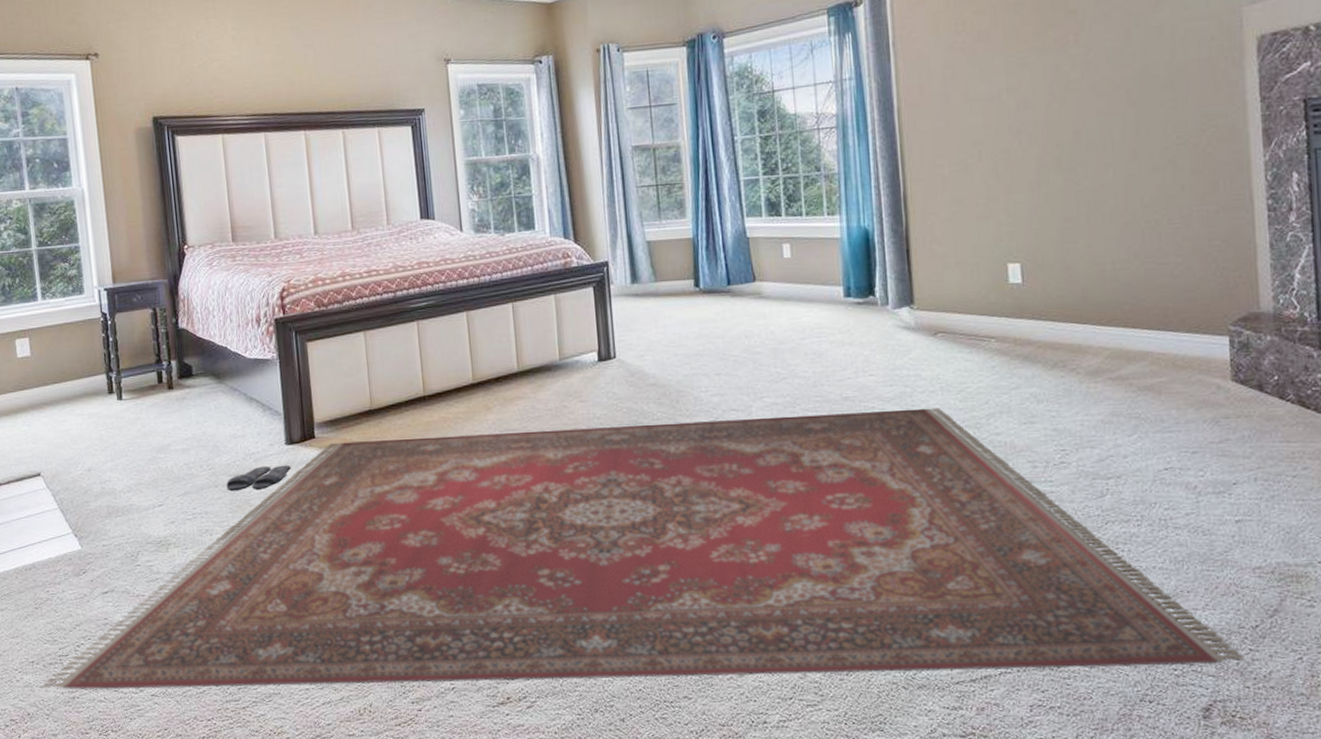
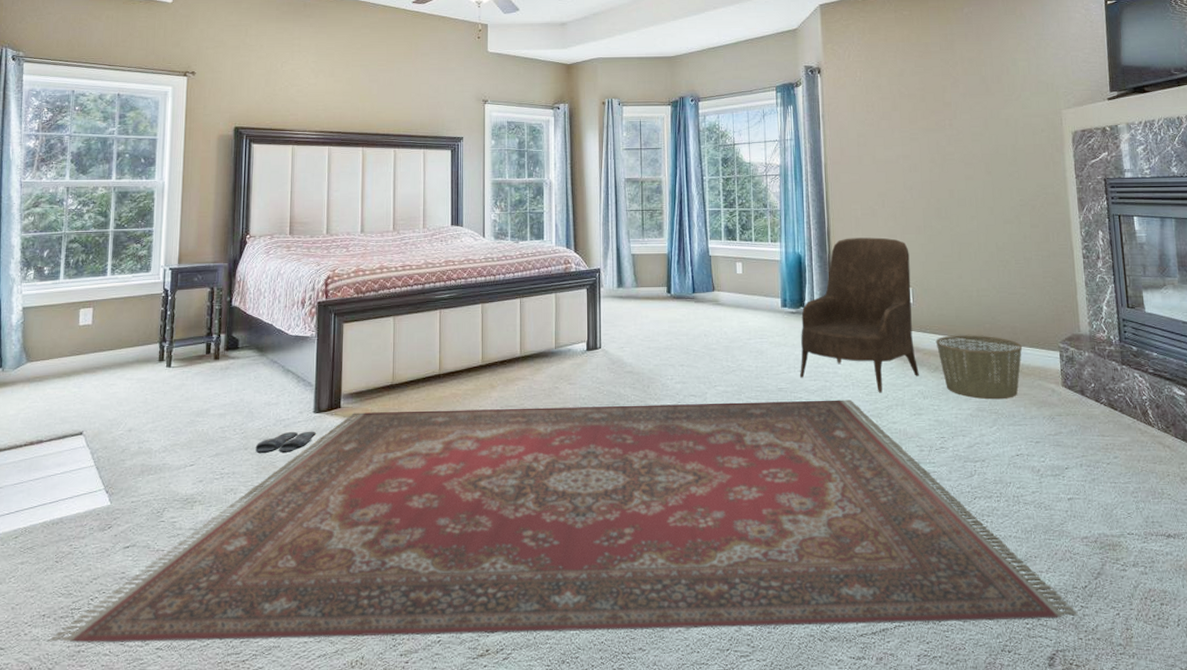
armchair: none [871,200,1031,399] -> present [800,237,919,393]
basket: none [1053,320,1177,401] -> present [935,335,1023,399]

